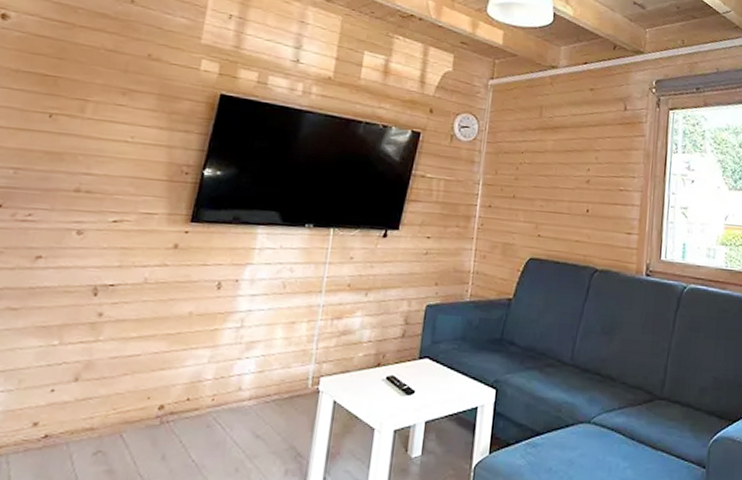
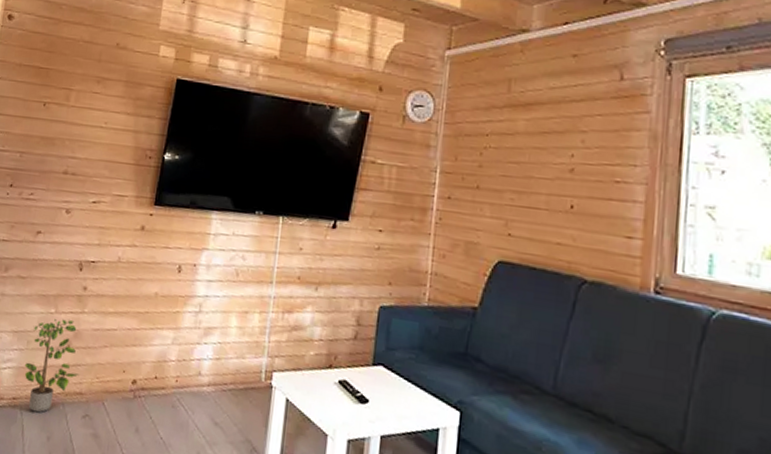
potted plant: none [13,349,90,459] -> present [24,319,79,413]

